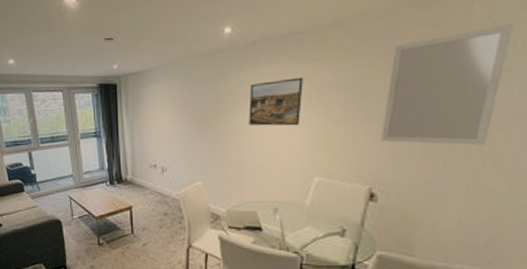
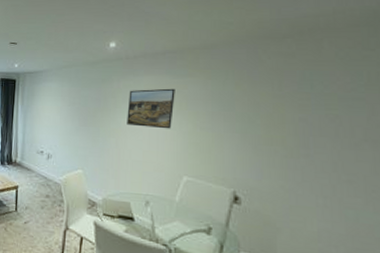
home mirror: present [381,23,514,146] -> none [244,60,359,163]

